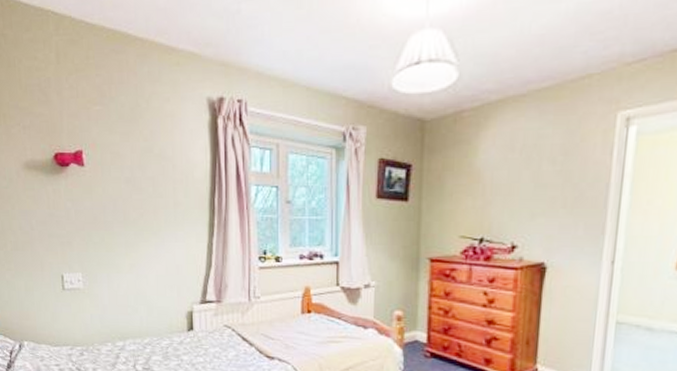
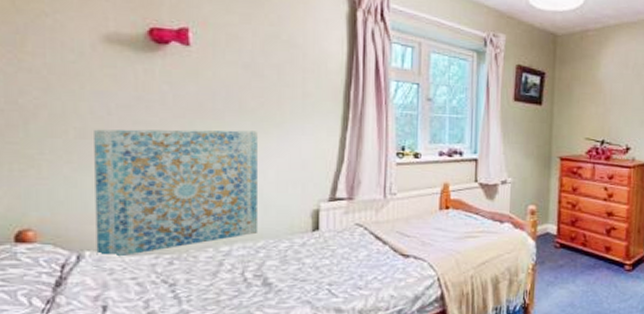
wall art: none [23,239,145,348] -> present [94,129,259,259]

